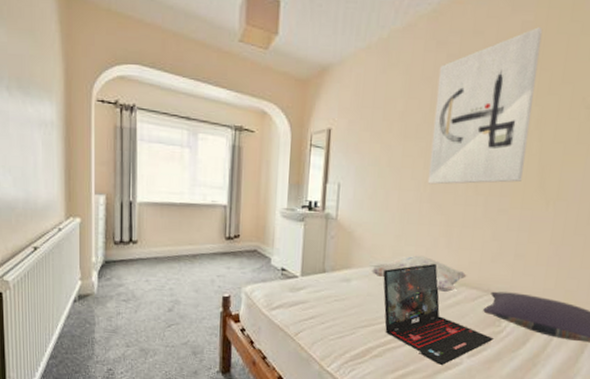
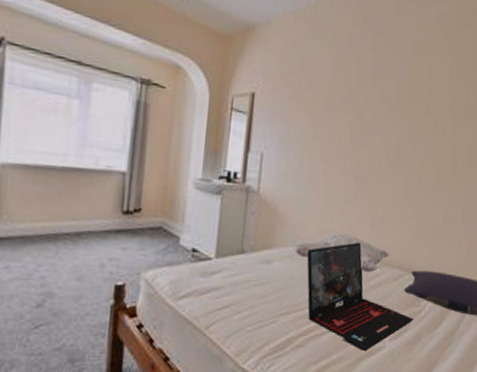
wall art: present [427,27,543,185] -> none [353,18,455,162]

